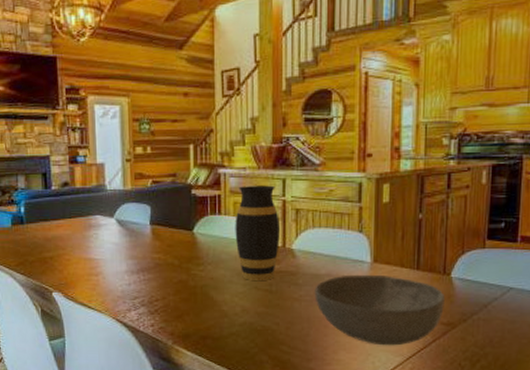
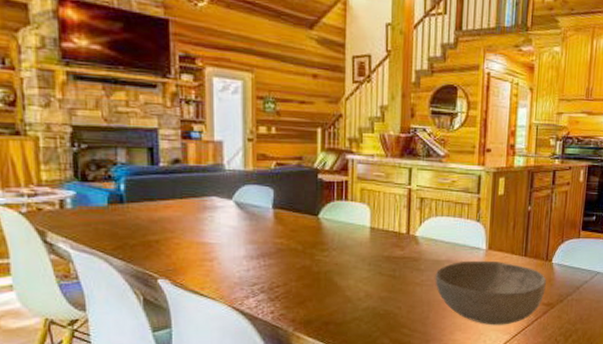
vase: present [235,185,280,282] -> none [361,173,405,267]

